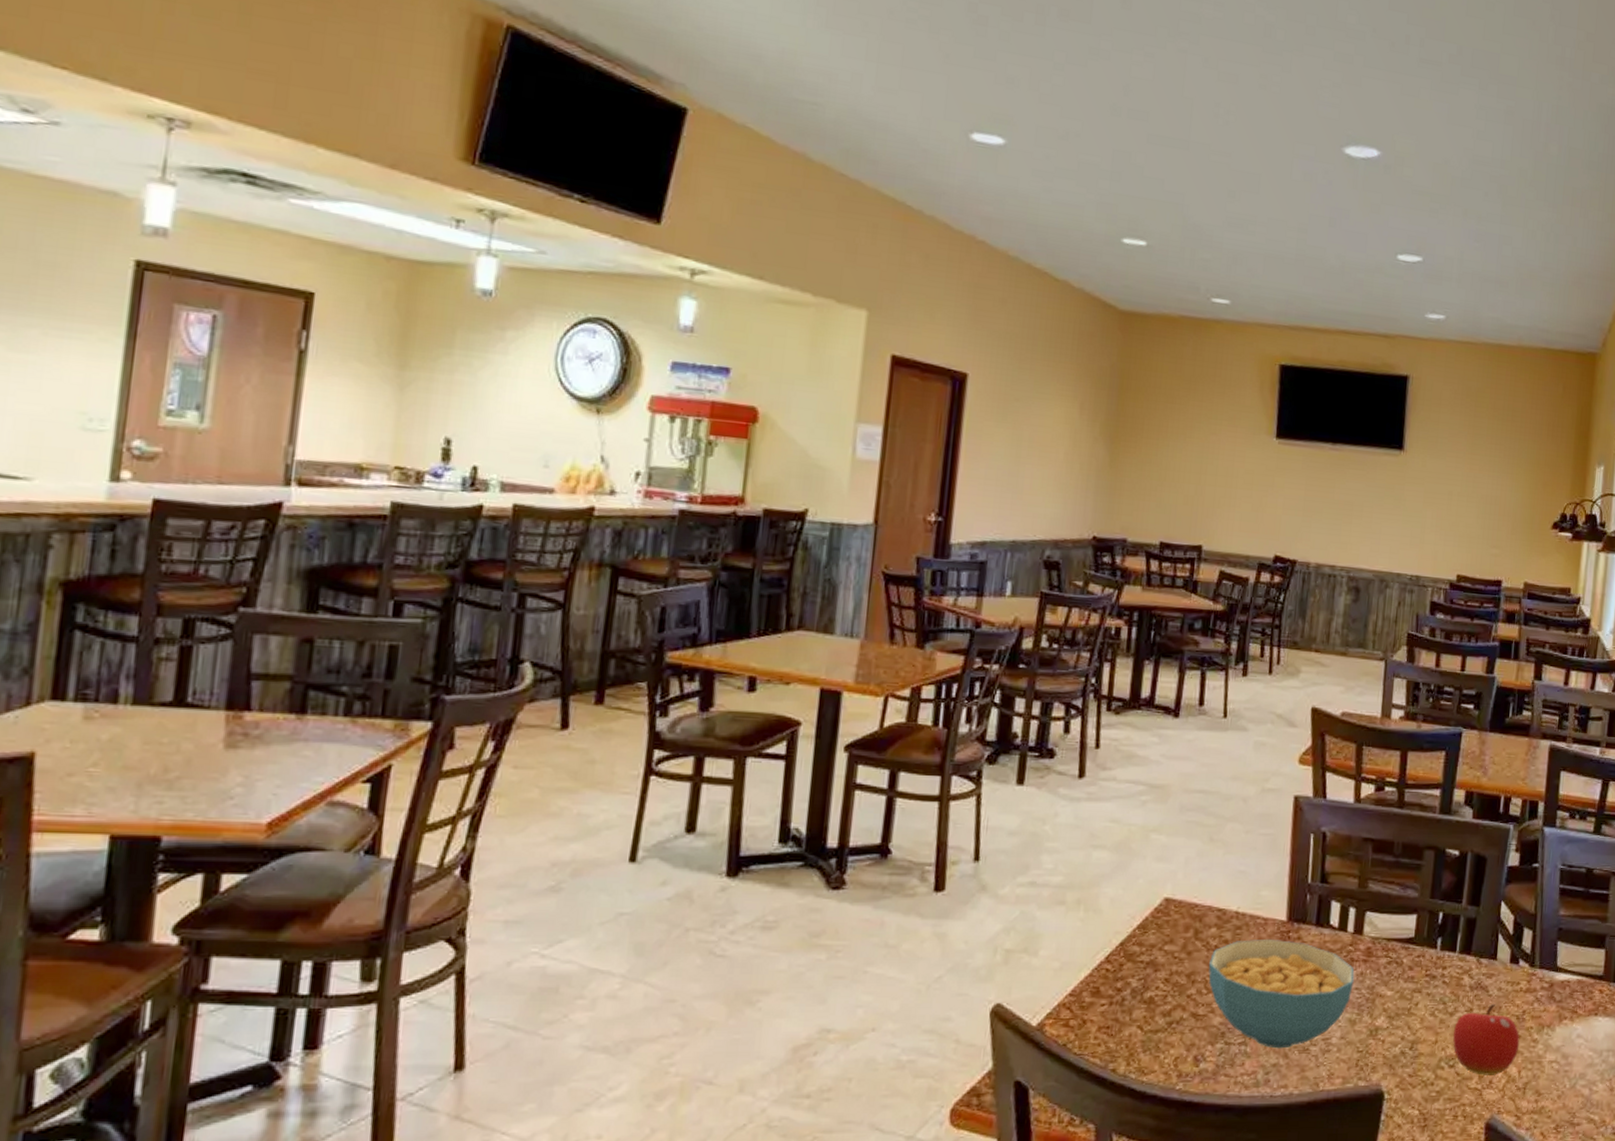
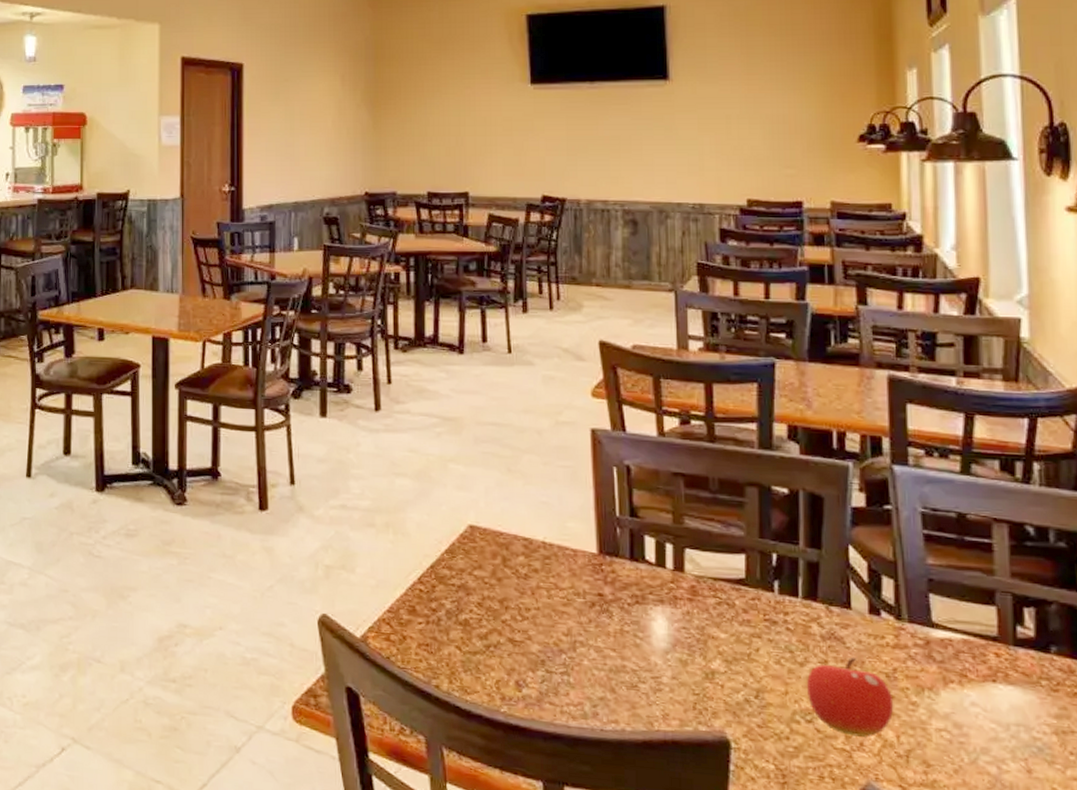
cereal bowl: present [1208,938,1355,1049] -> none [520,570,680,683]

